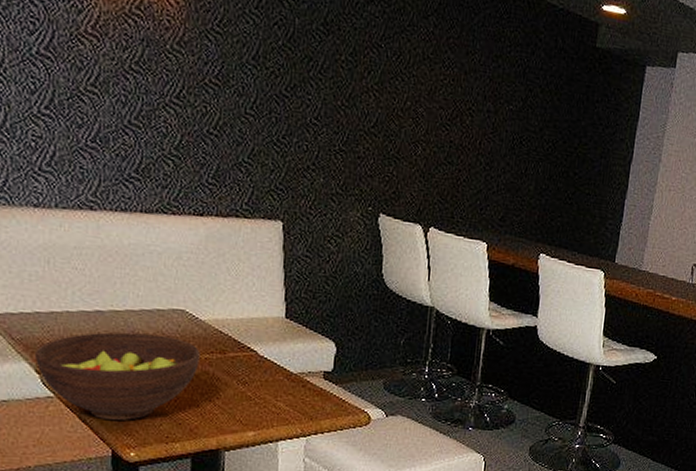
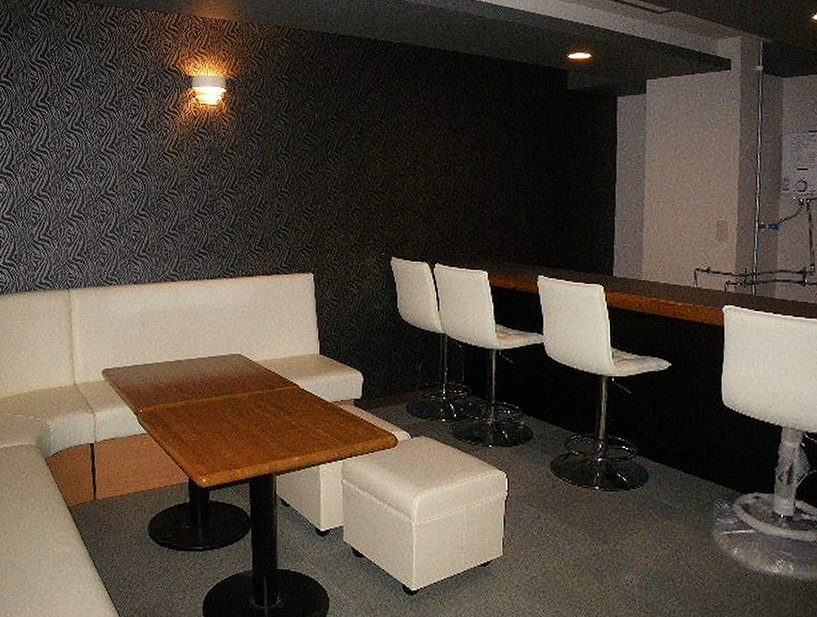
fruit bowl: present [35,332,200,421] -> none [134,376,254,452]

